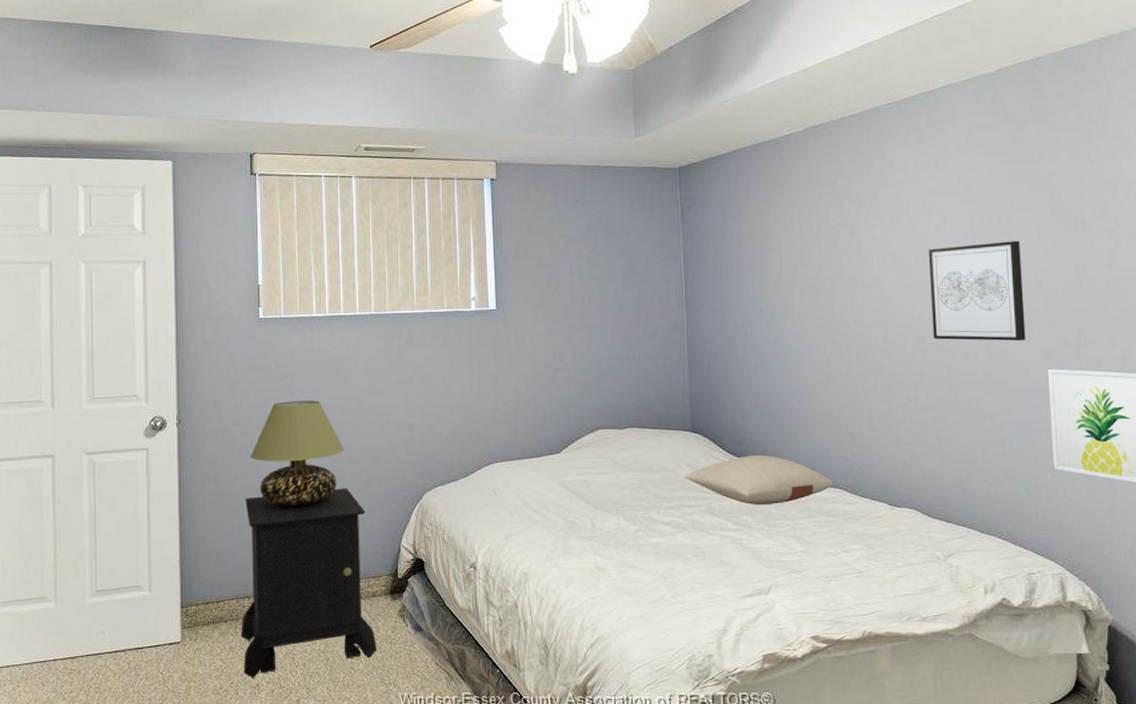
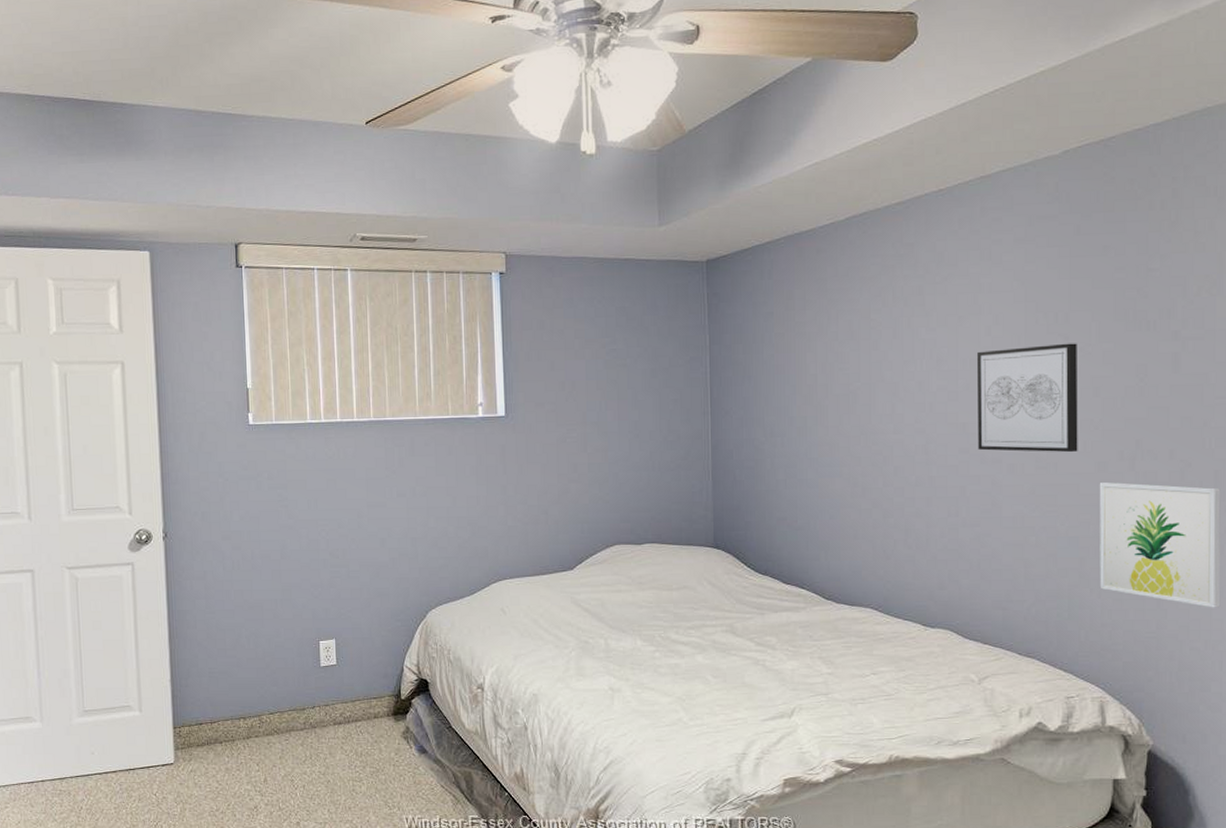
nightstand: present [241,488,378,678] -> none [237,605,380,800]
table lamp: present [250,400,345,507] -> none [242,513,343,625]
pillow: present [684,454,834,505] -> none [705,572,865,624]

